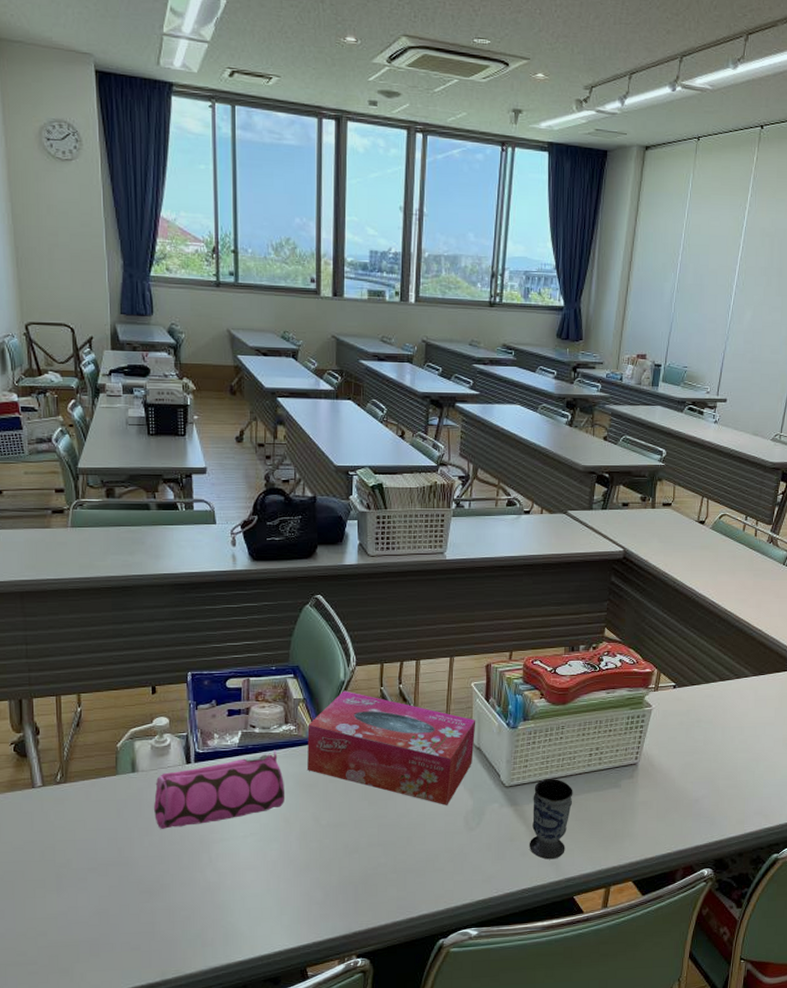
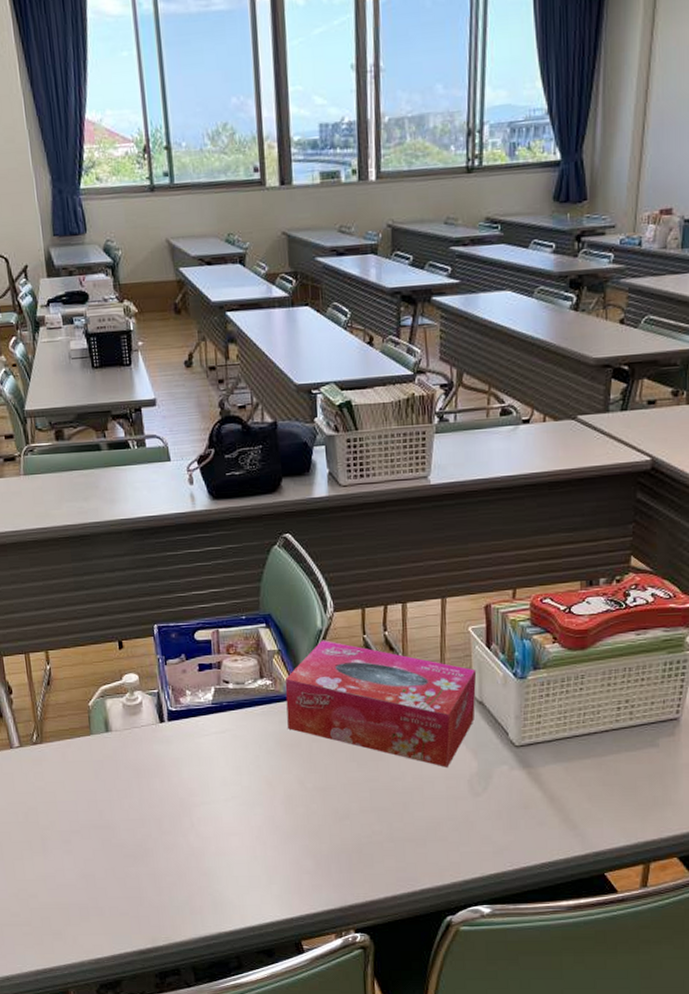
pencil case: present [153,749,286,829] -> none [130,706,266,791]
cup: present [529,779,573,860] -> none [547,737,599,830]

